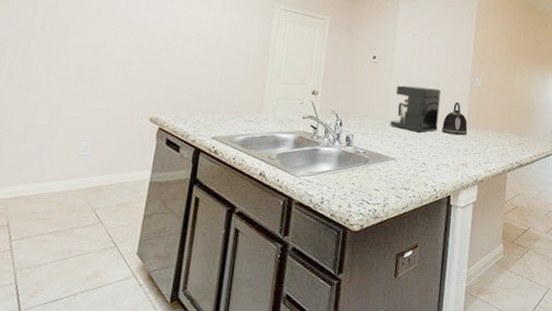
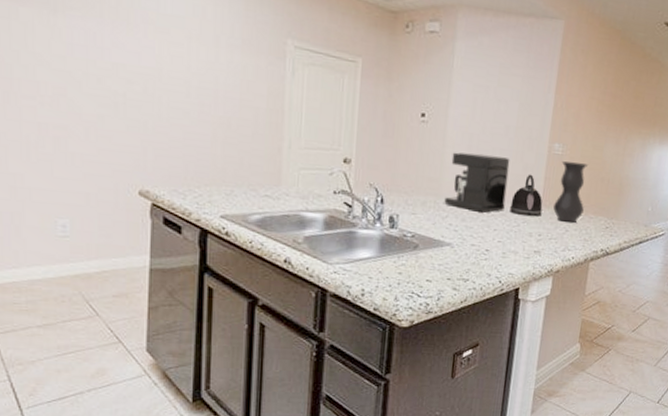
vase: none [476,91,502,141] -> present [553,161,589,224]

